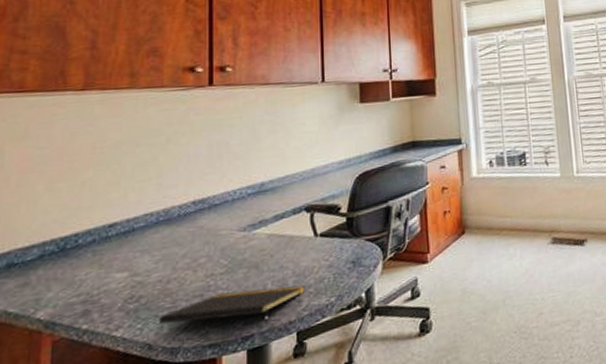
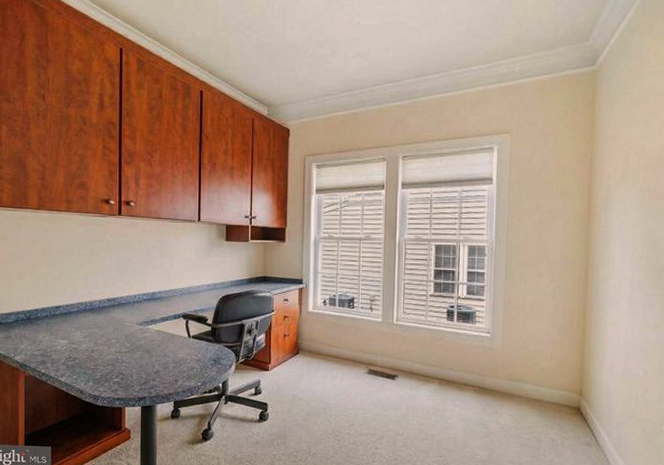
notepad: present [159,284,305,328] -> none [87,366,181,394]

